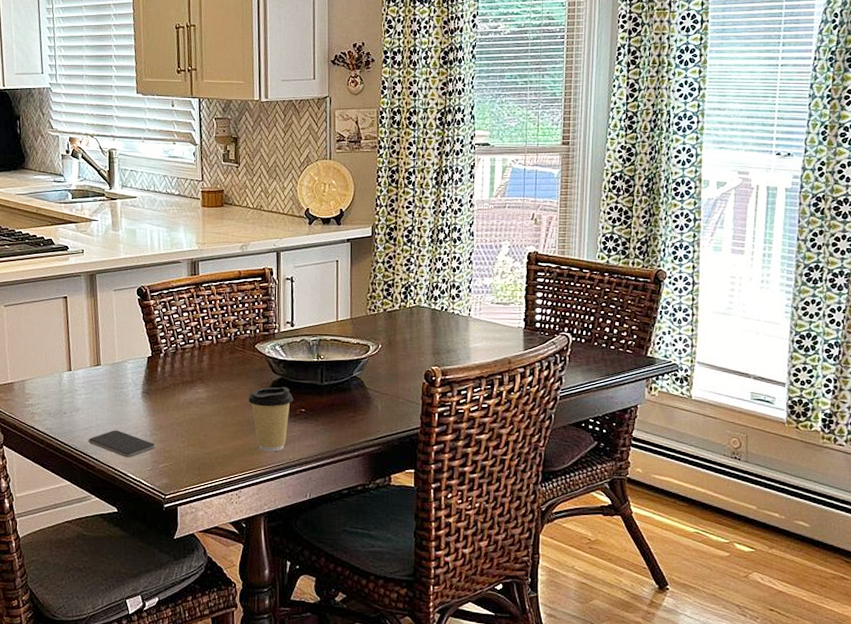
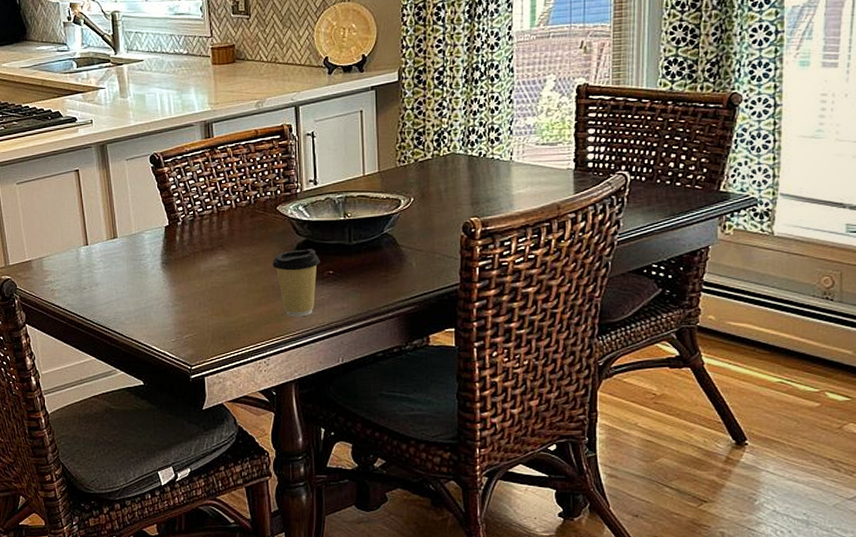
smartphone: present [88,430,157,458] -> none [109,302,179,330]

